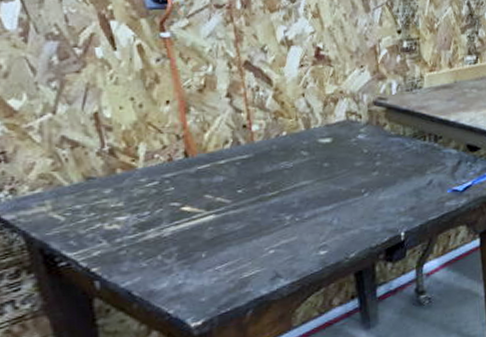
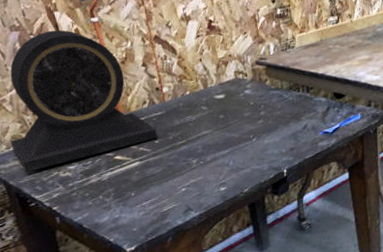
speaker: none [35,43,241,223] -> present [10,30,158,173]

